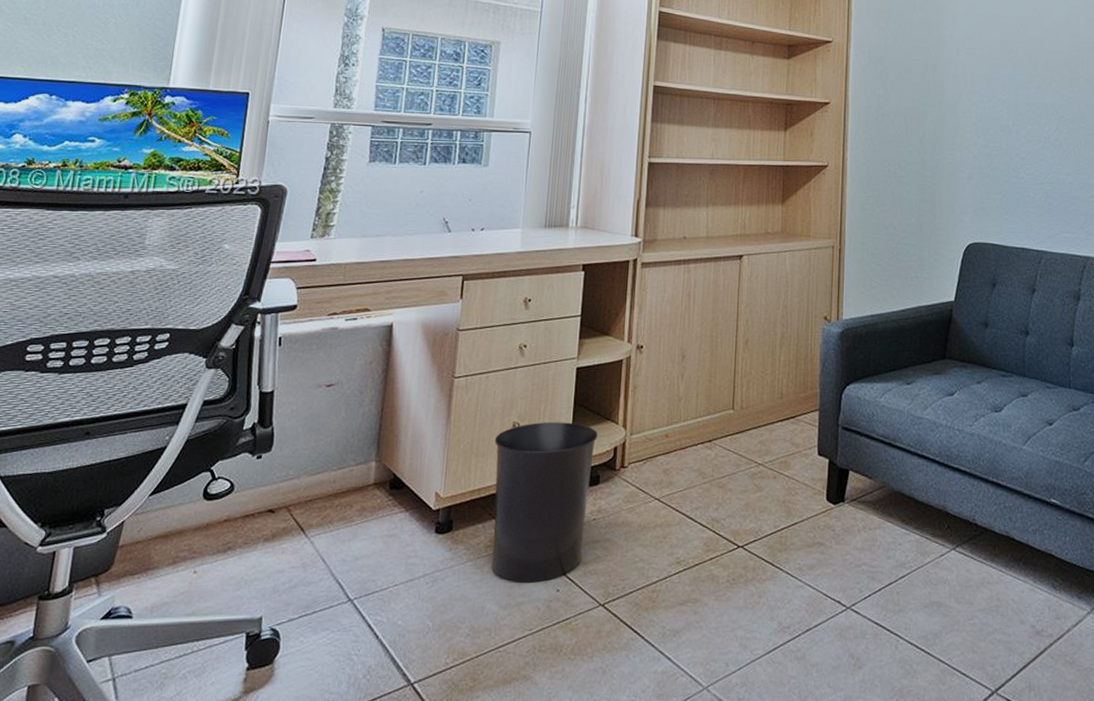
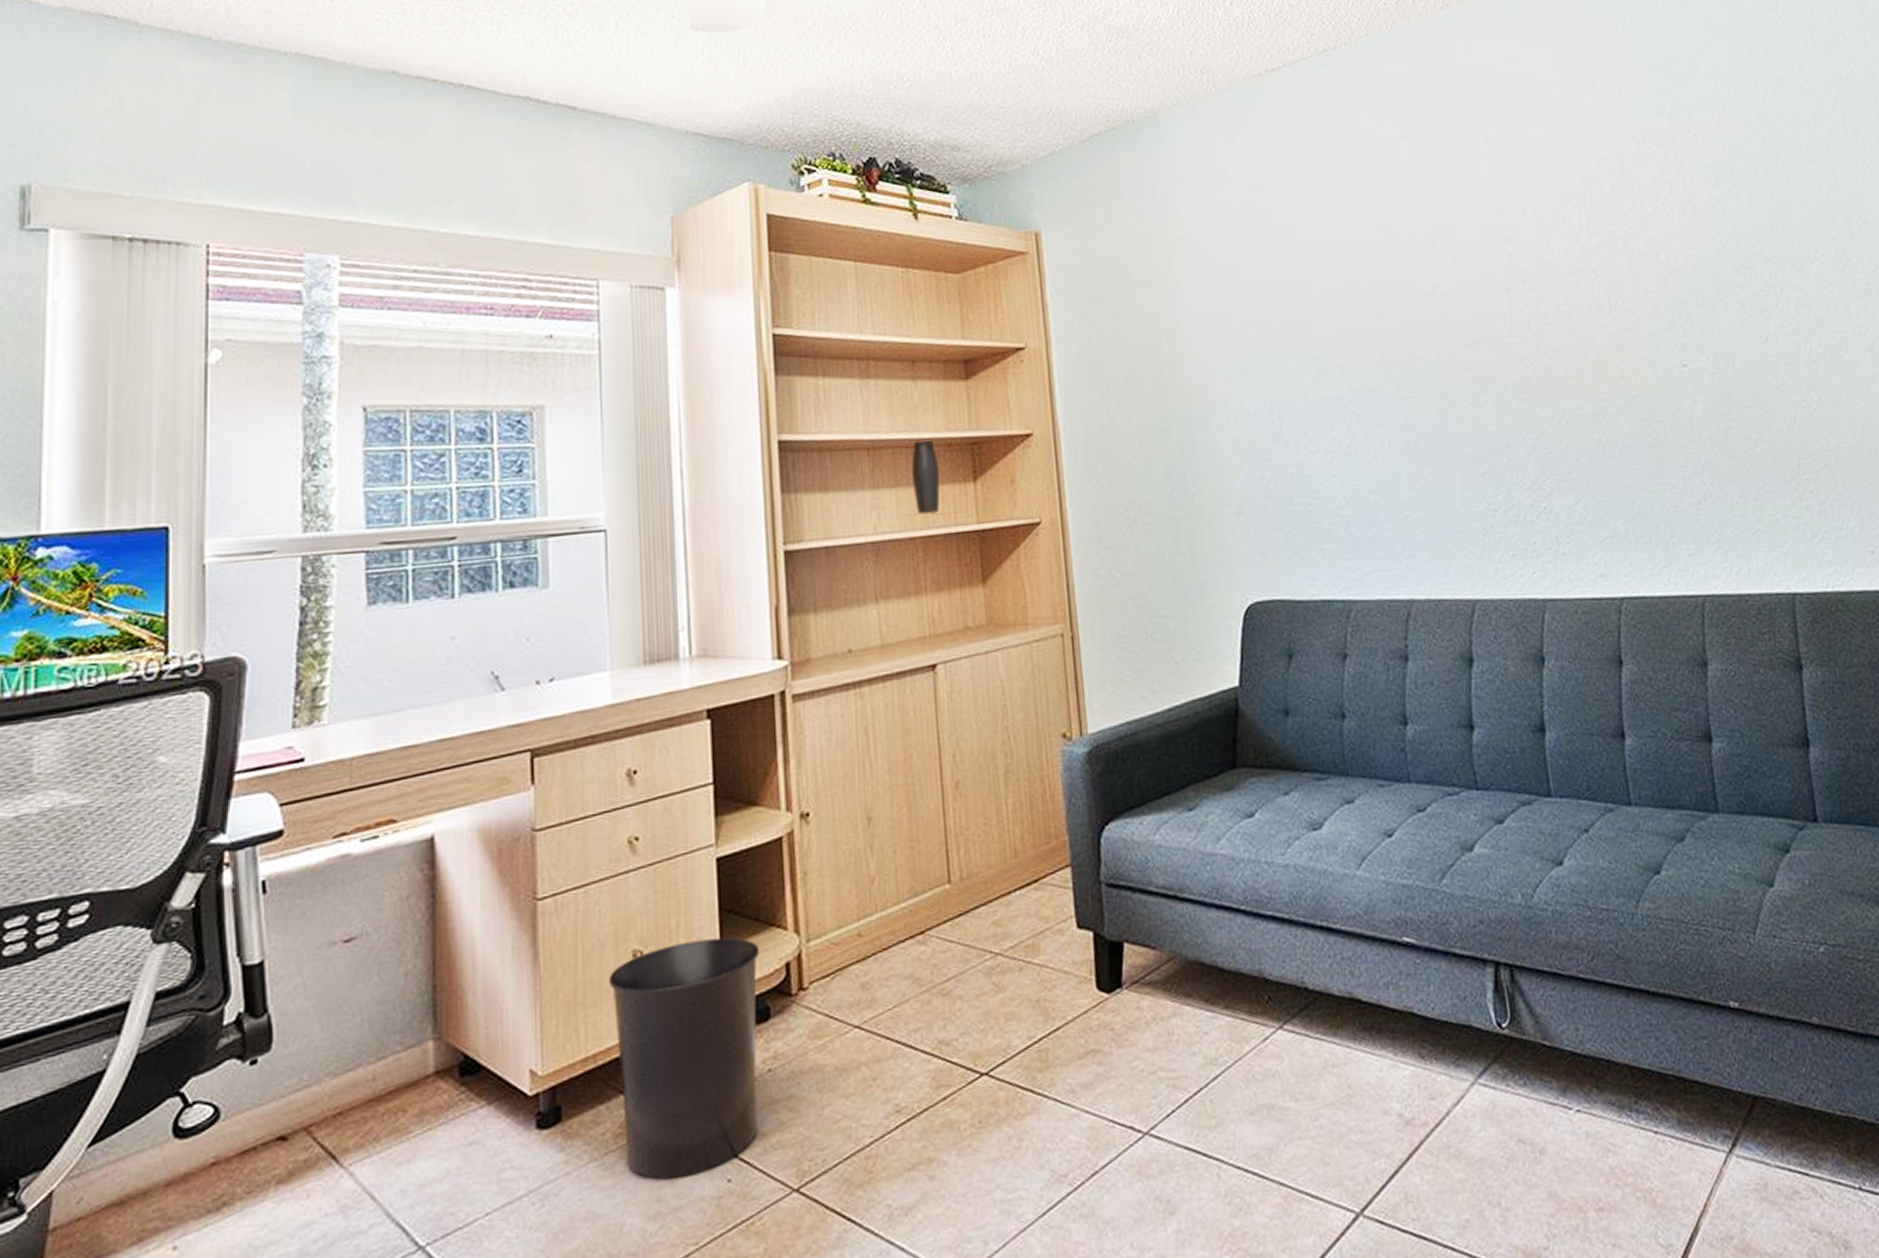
vase: none [742,96,762,150] -> present [911,438,940,514]

